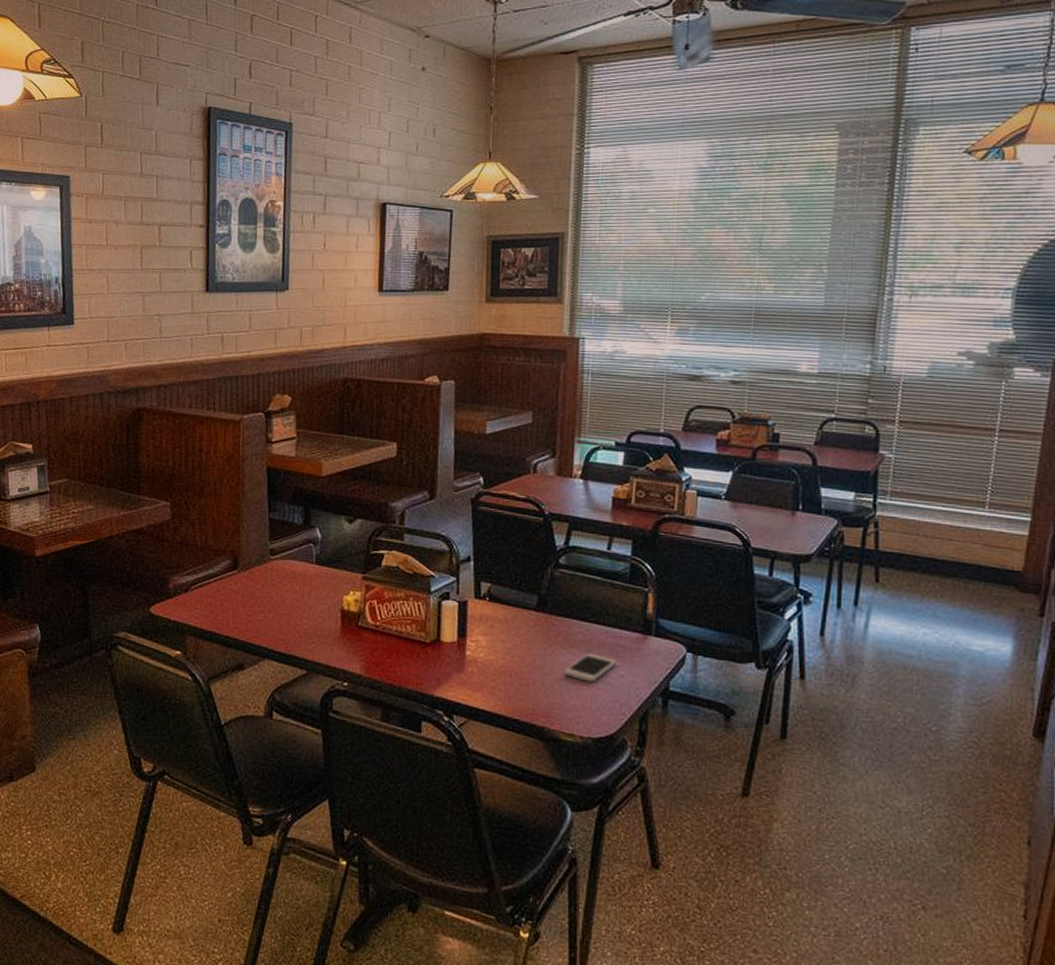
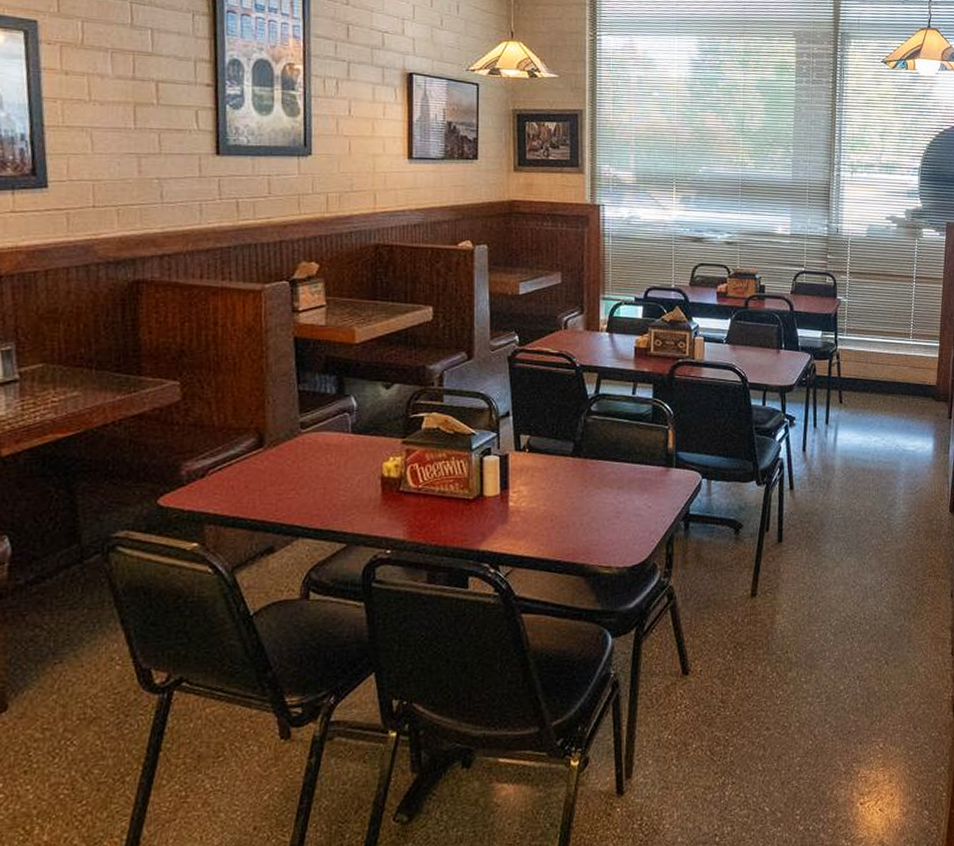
smartphone: present [564,653,616,682] -> none [600,489,645,517]

